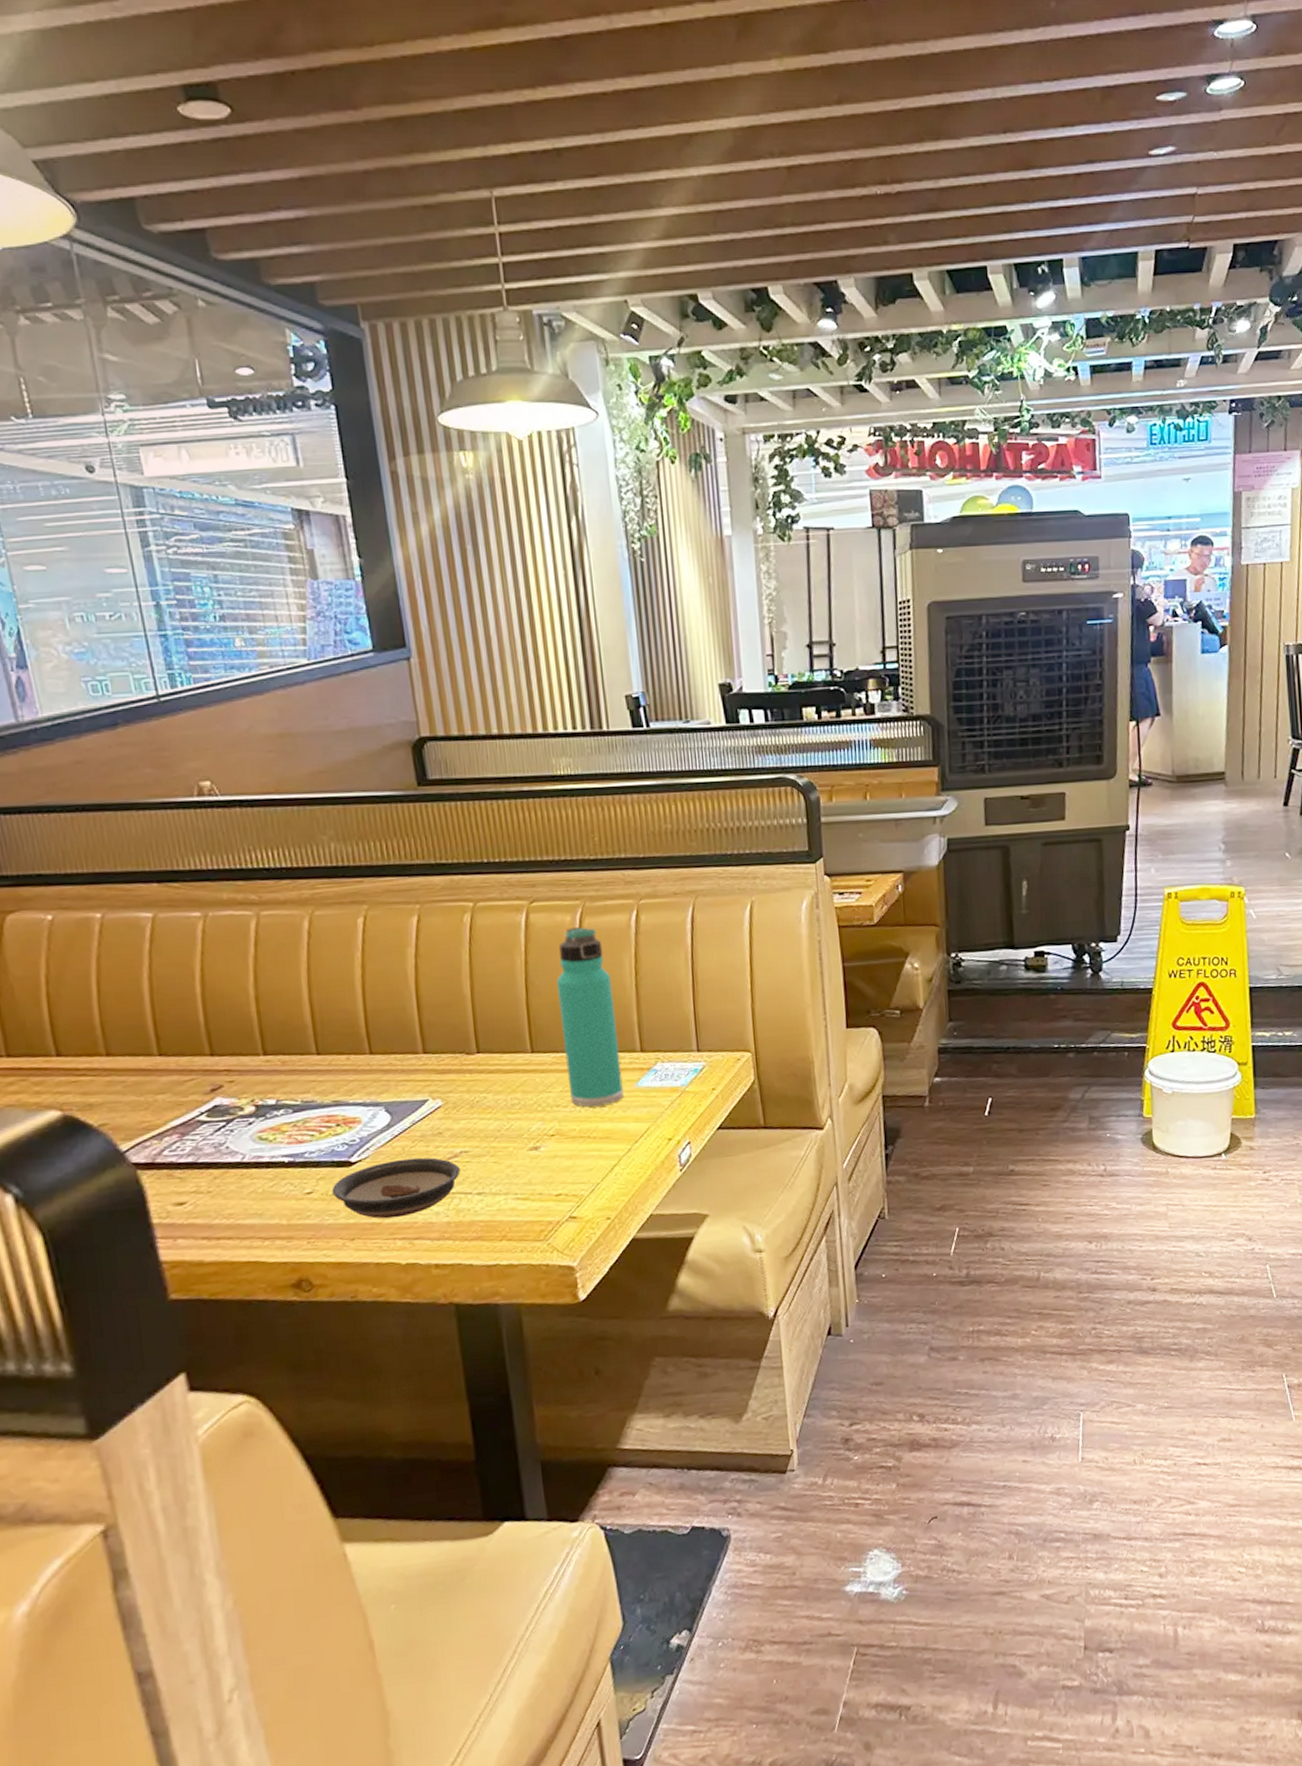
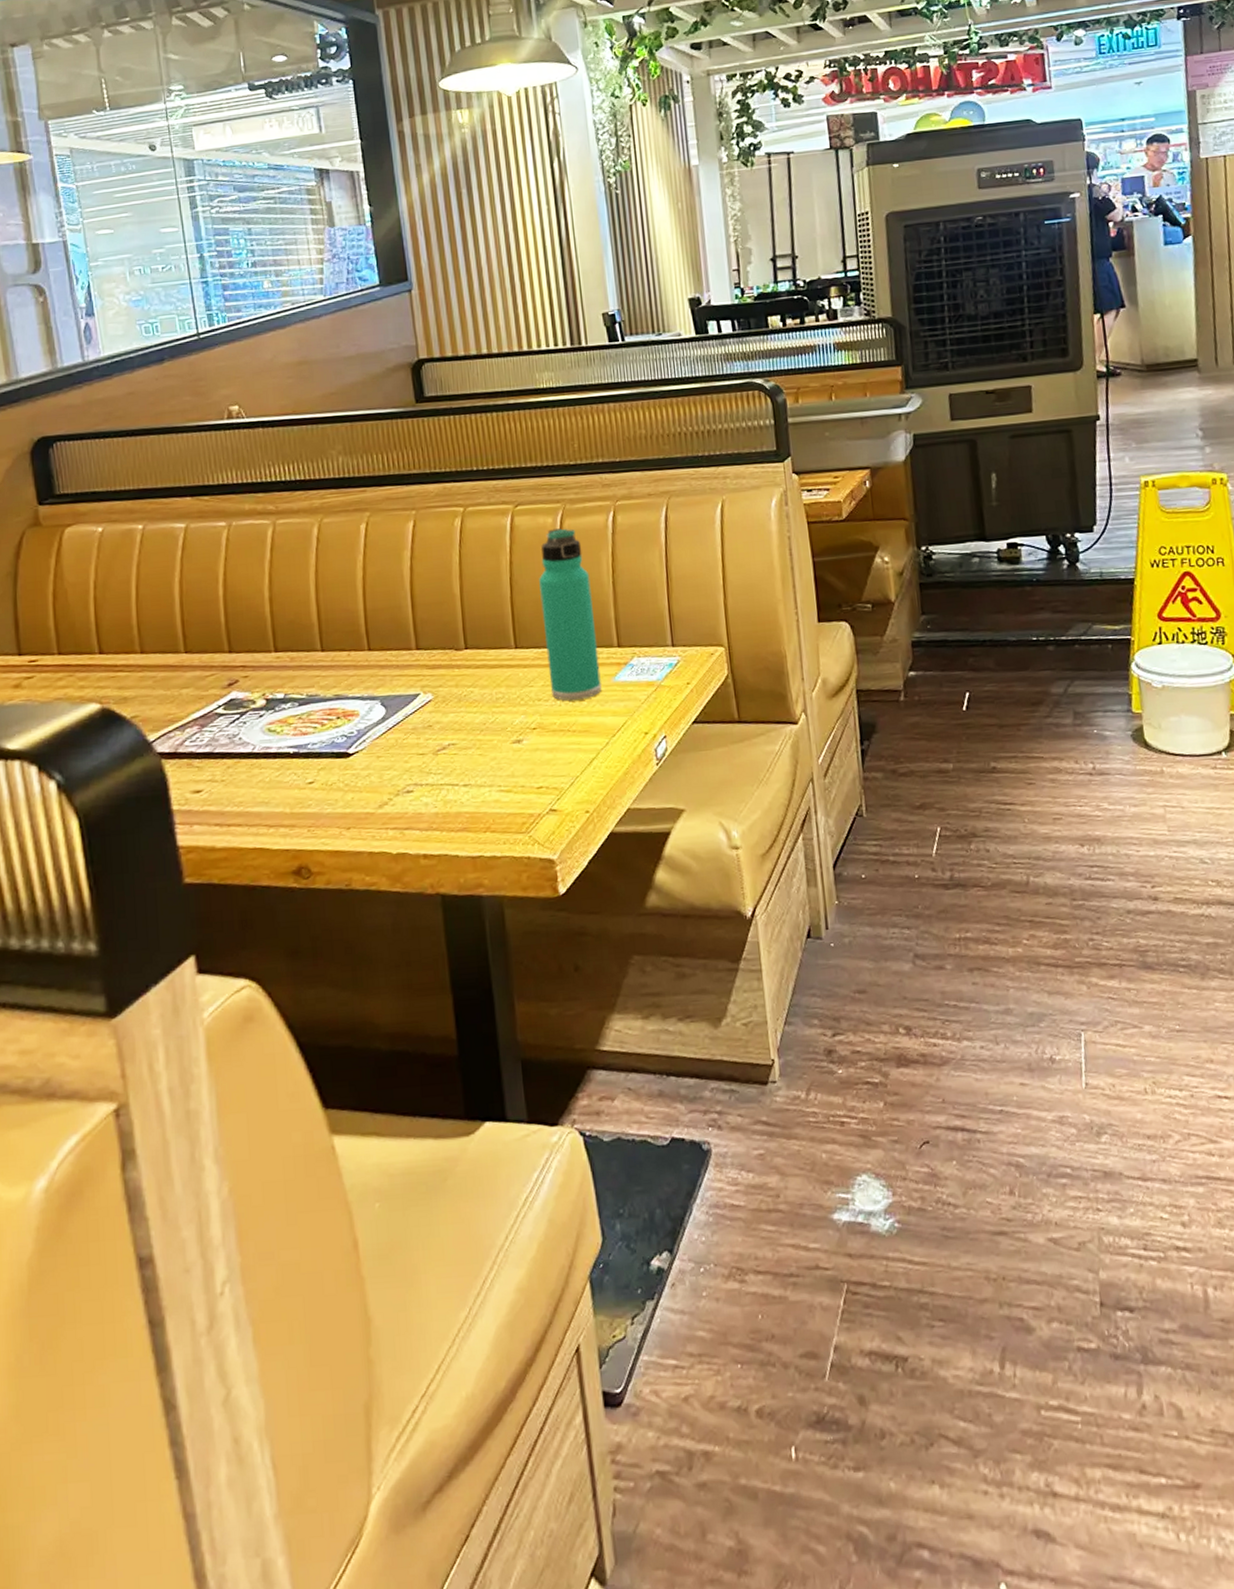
saucer: present [331,1157,461,1219] -> none [331,749,448,809]

